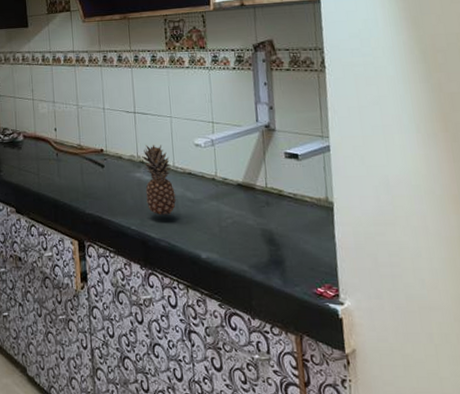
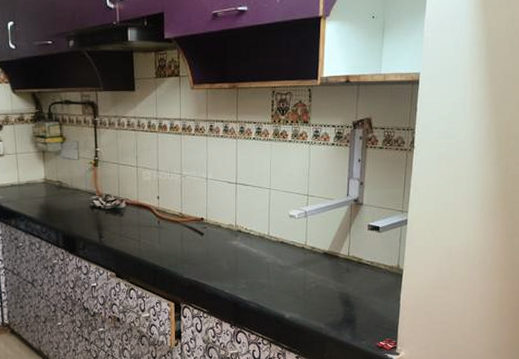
fruit: present [143,145,177,216] -> none [241,215,268,281]

